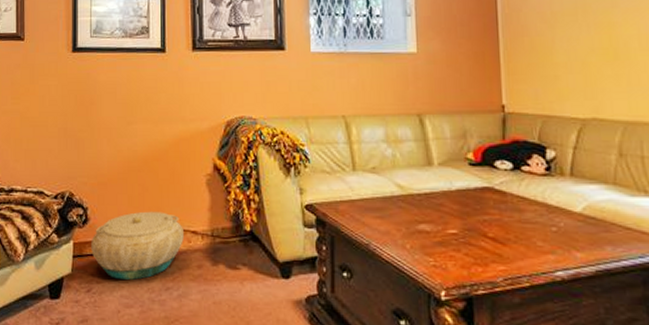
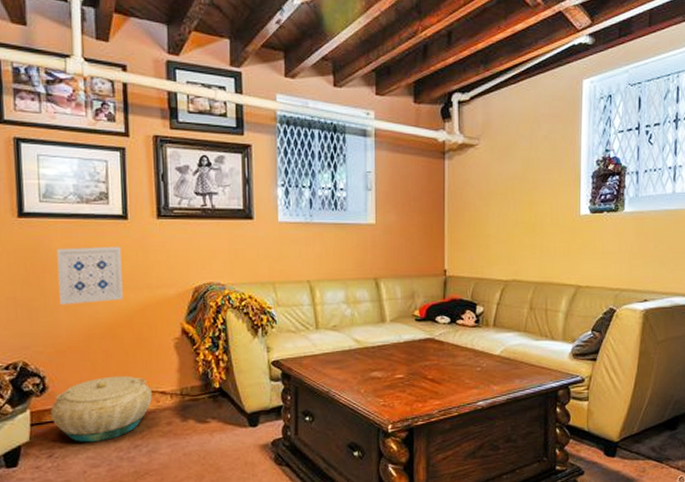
wall art: none [103,80,159,137] -> present [57,247,123,305]

